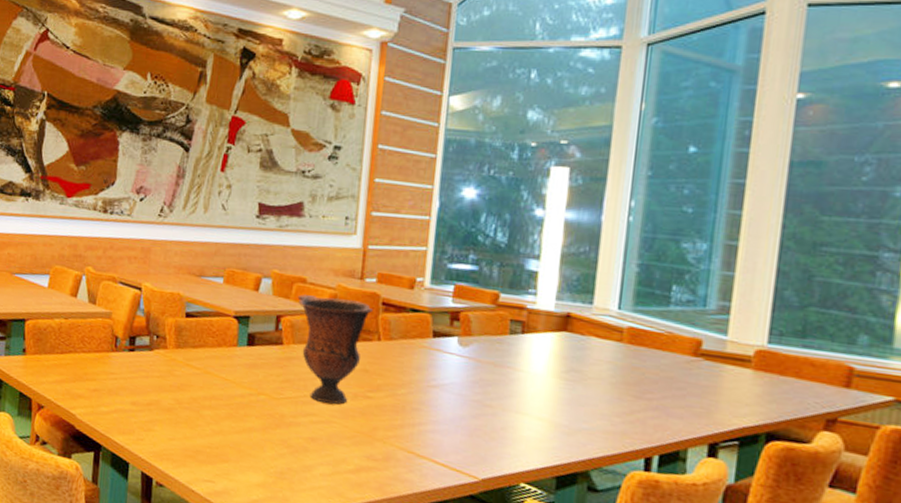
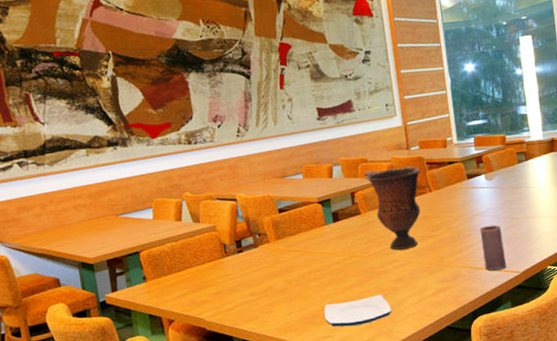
plate: none [210,441,295,481] -> present [324,294,392,327]
candle: none [430,404,465,467] -> present [479,224,507,271]

